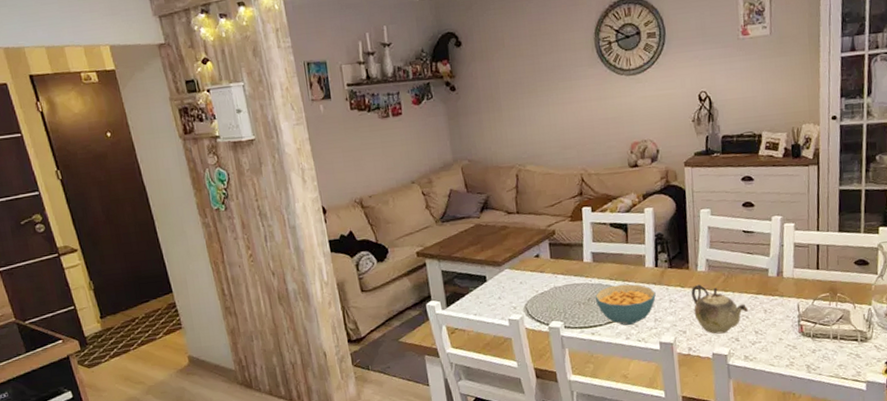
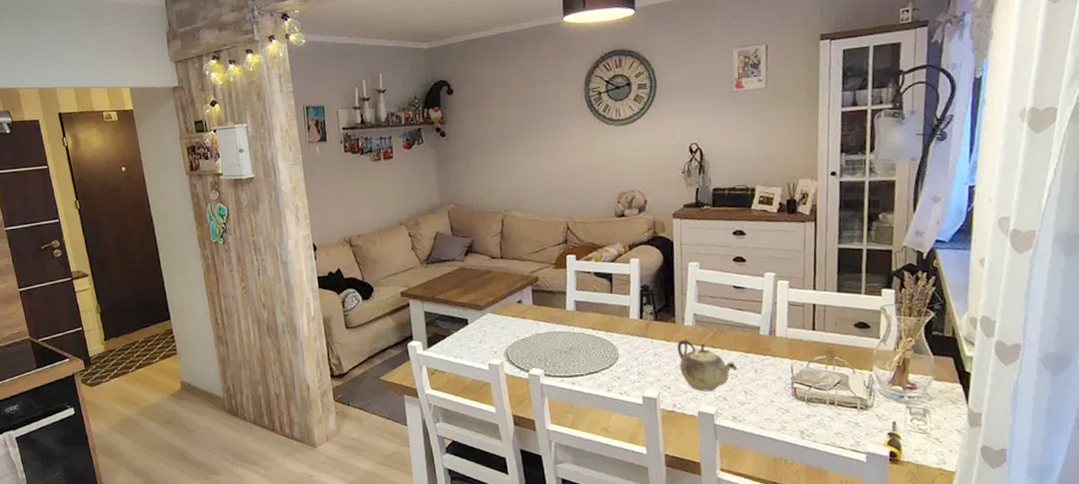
cereal bowl: present [594,284,656,326] -> none [576,334,640,377]

